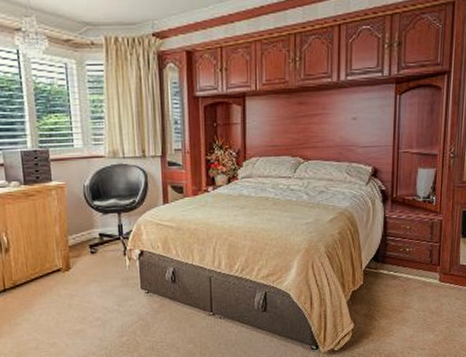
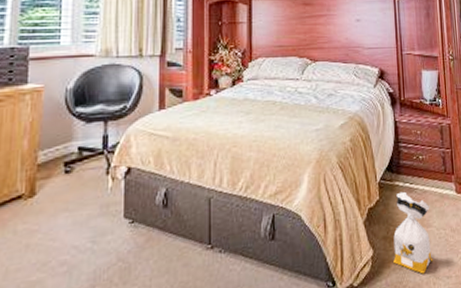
bag: none [372,278,412,345] -> present [393,191,433,274]

